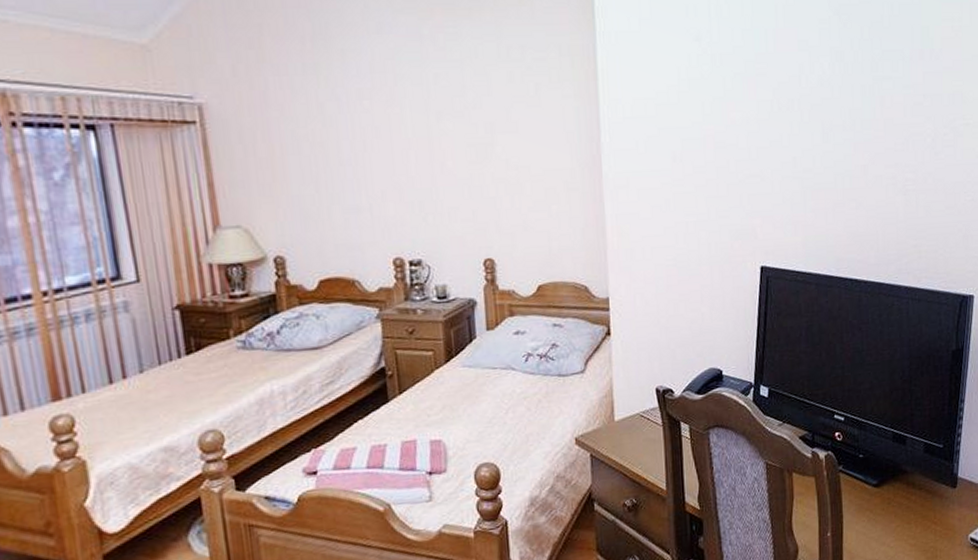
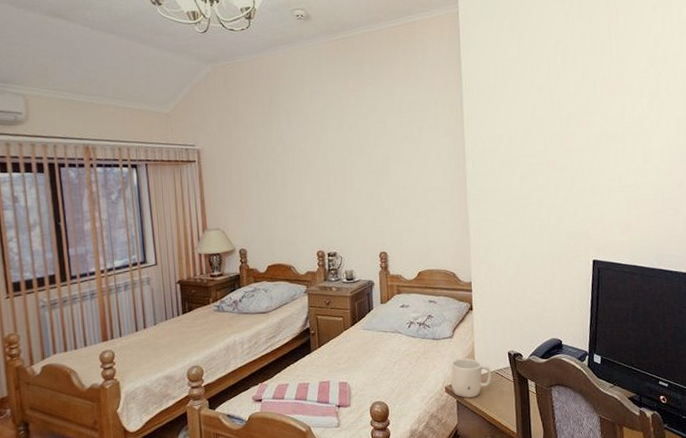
mug: none [582,398,636,451] -> present [450,358,492,398]

